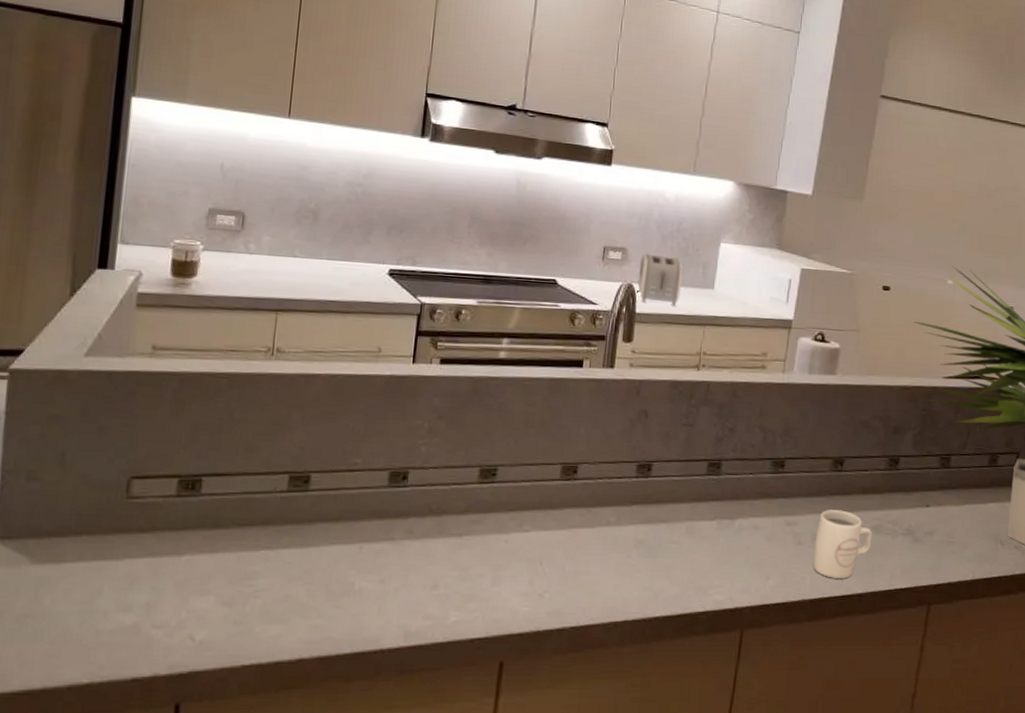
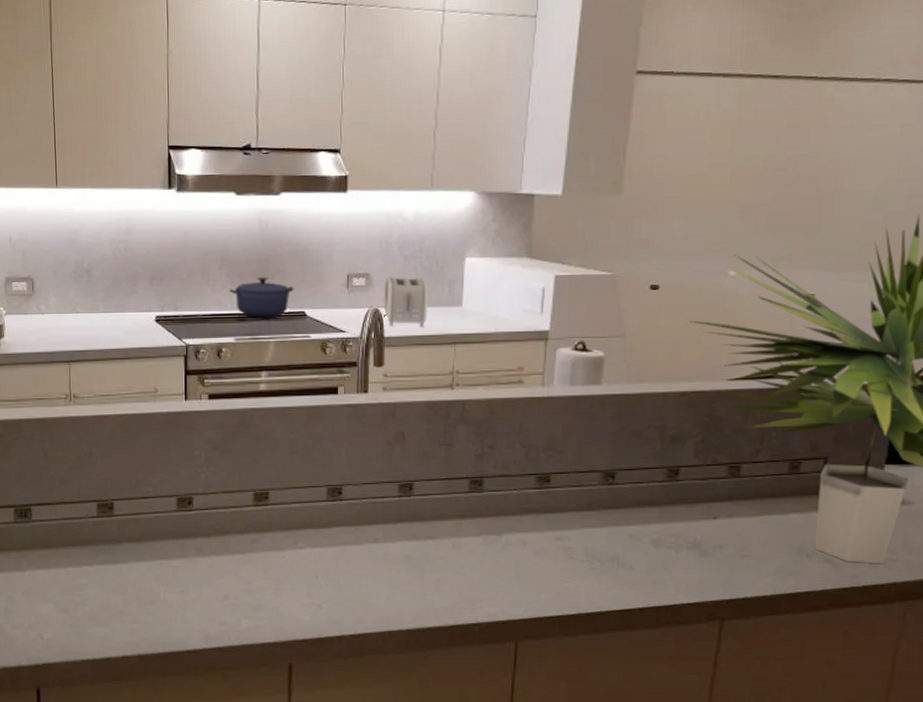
cooking pot: none [477,239,547,283] -> present [229,276,294,318]
mug: present [812,510,873,578] -> none [586,524,652,593]

